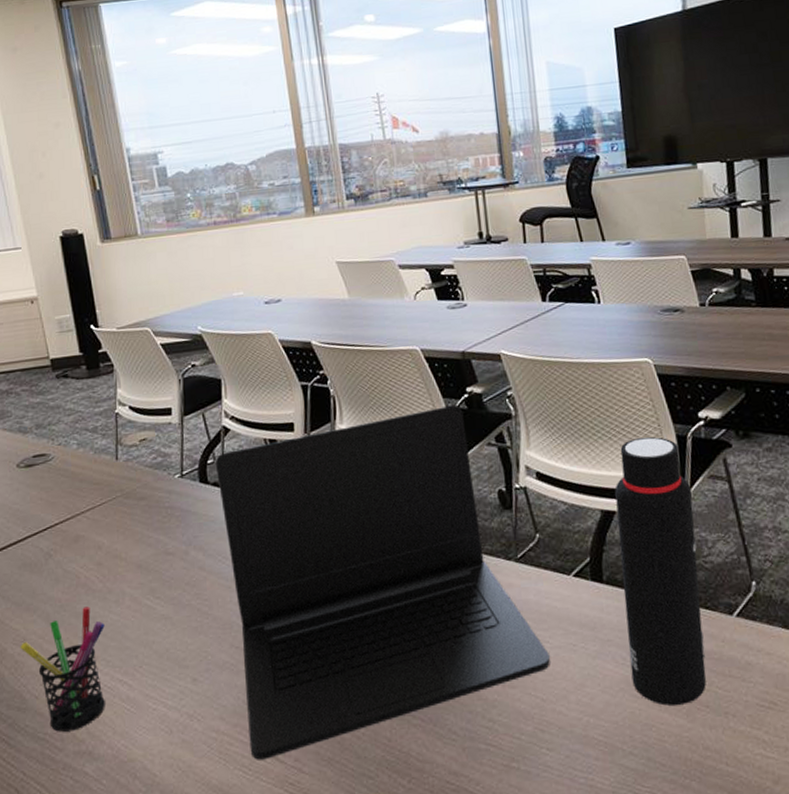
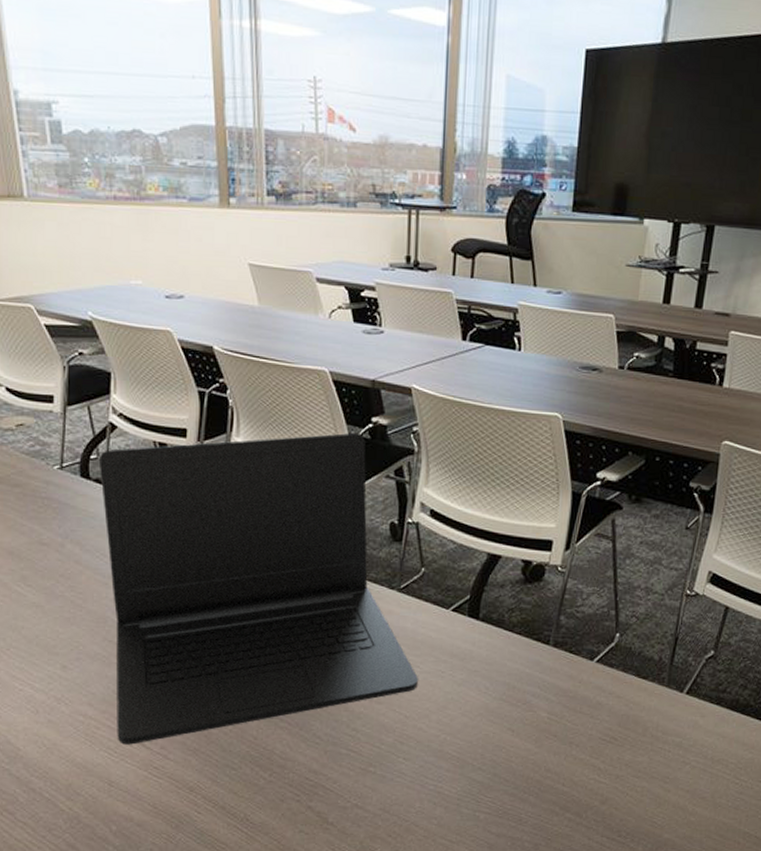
water bottle: present [615,436,706,706] -> none [491,489,576,732]

